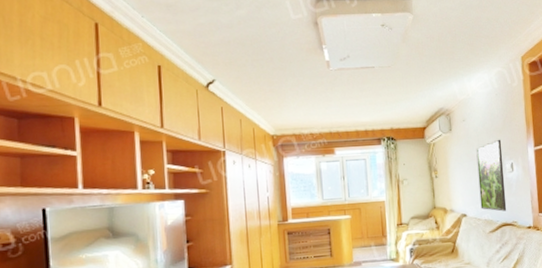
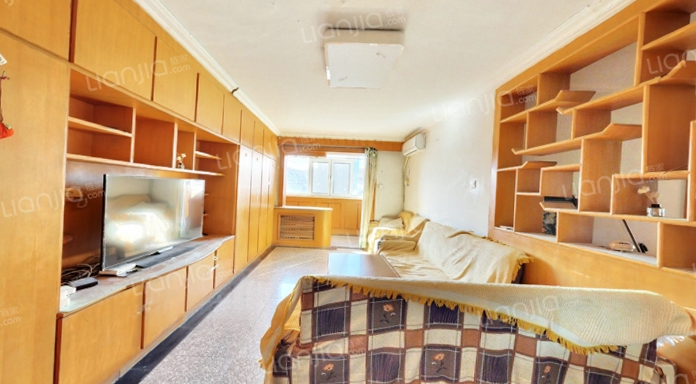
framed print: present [476,139,507,212] -> none [443,159,469,221]

